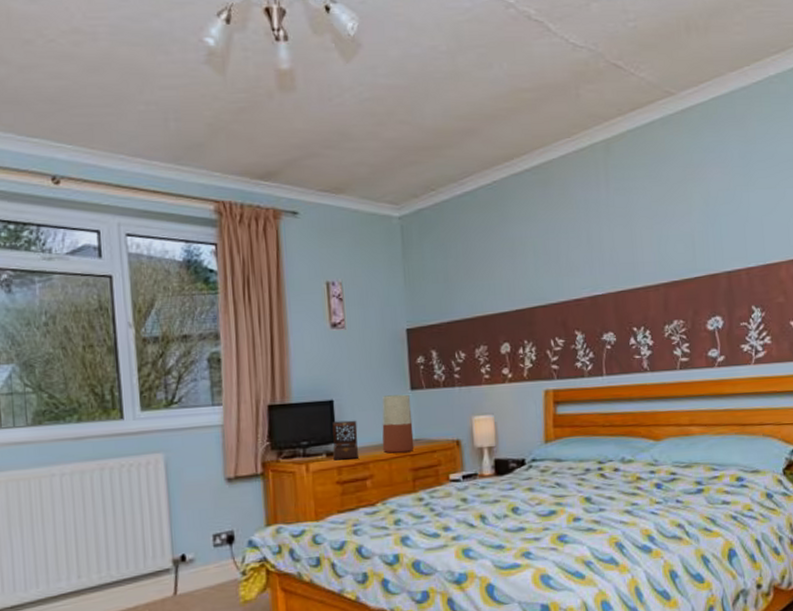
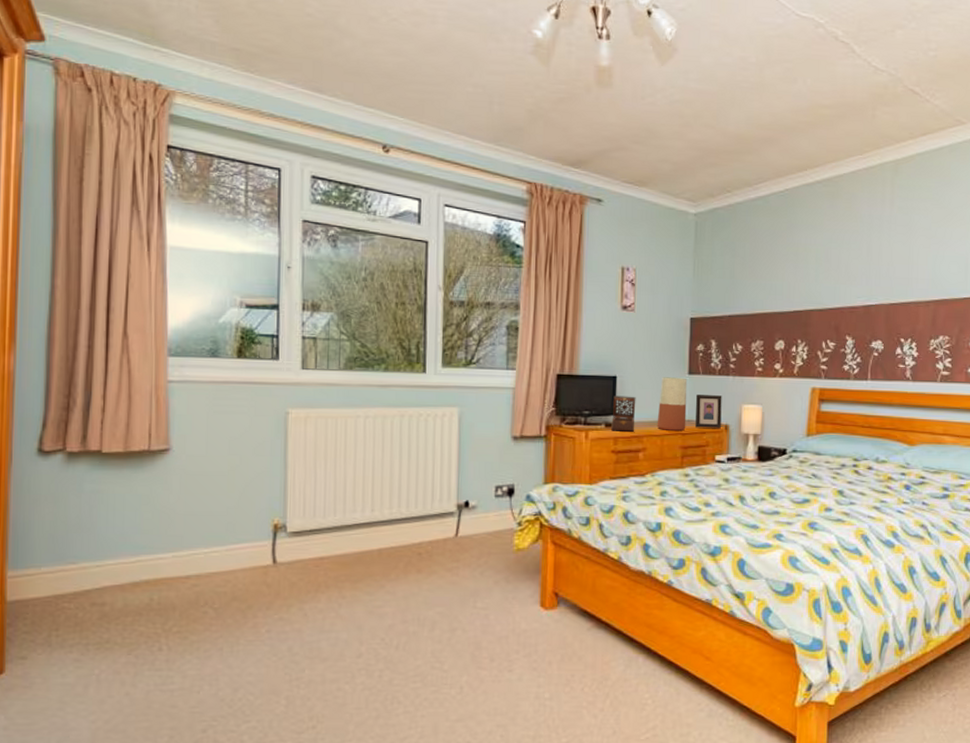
picture frame: none [421,409,452,447] -> present [695,395,722,428]

